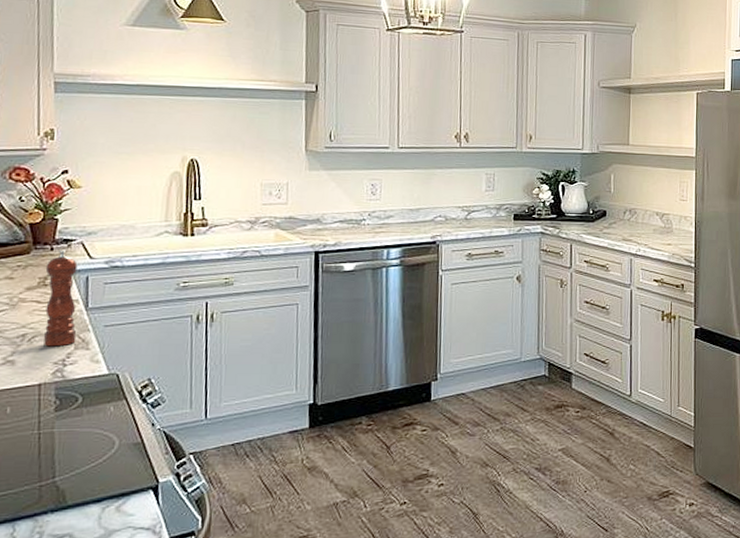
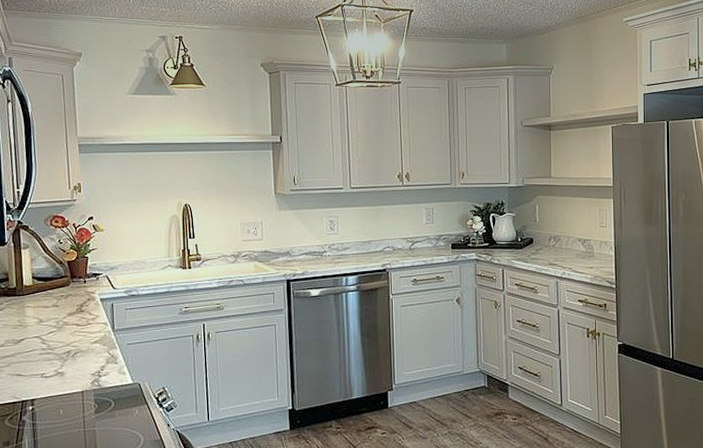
pepper mill: present [43,249,78,347] -> none [81,282,107,361]

